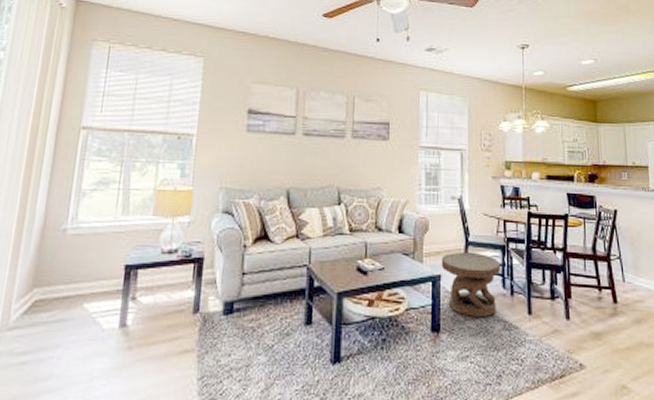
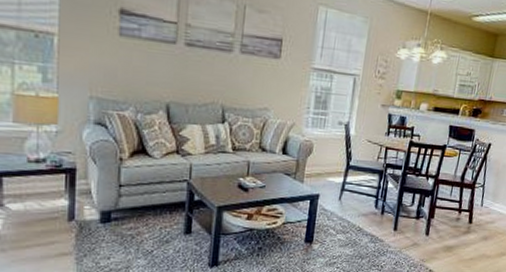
carved stool: present [441,252,500,318] -> none [320,174,376,232]

